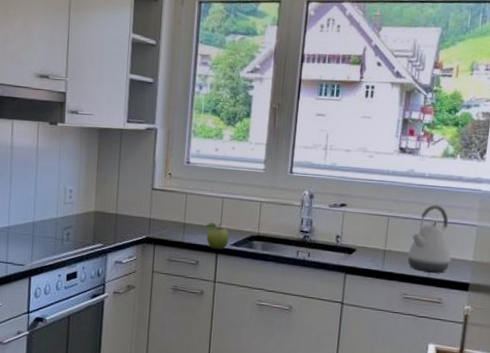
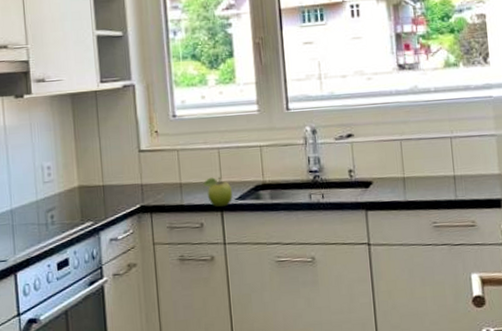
kettle: present [406,204,452,273] -> none [428,119,477,194]

